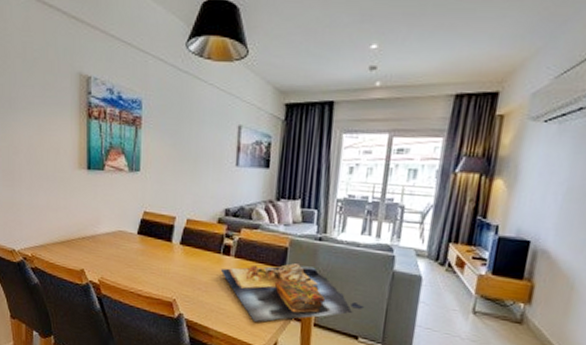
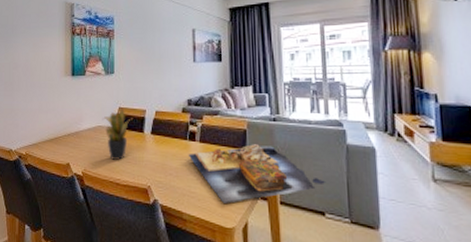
potted plant: none [123,212,161,270] -> present [102,107,134,160]

